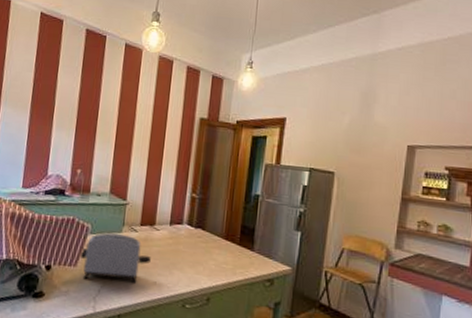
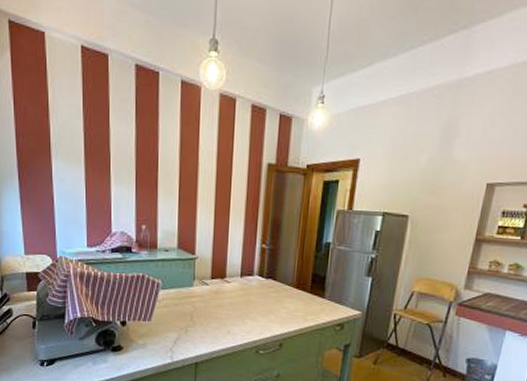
toaster: present [79,233,151,283] -> none [153,288,223,334]

